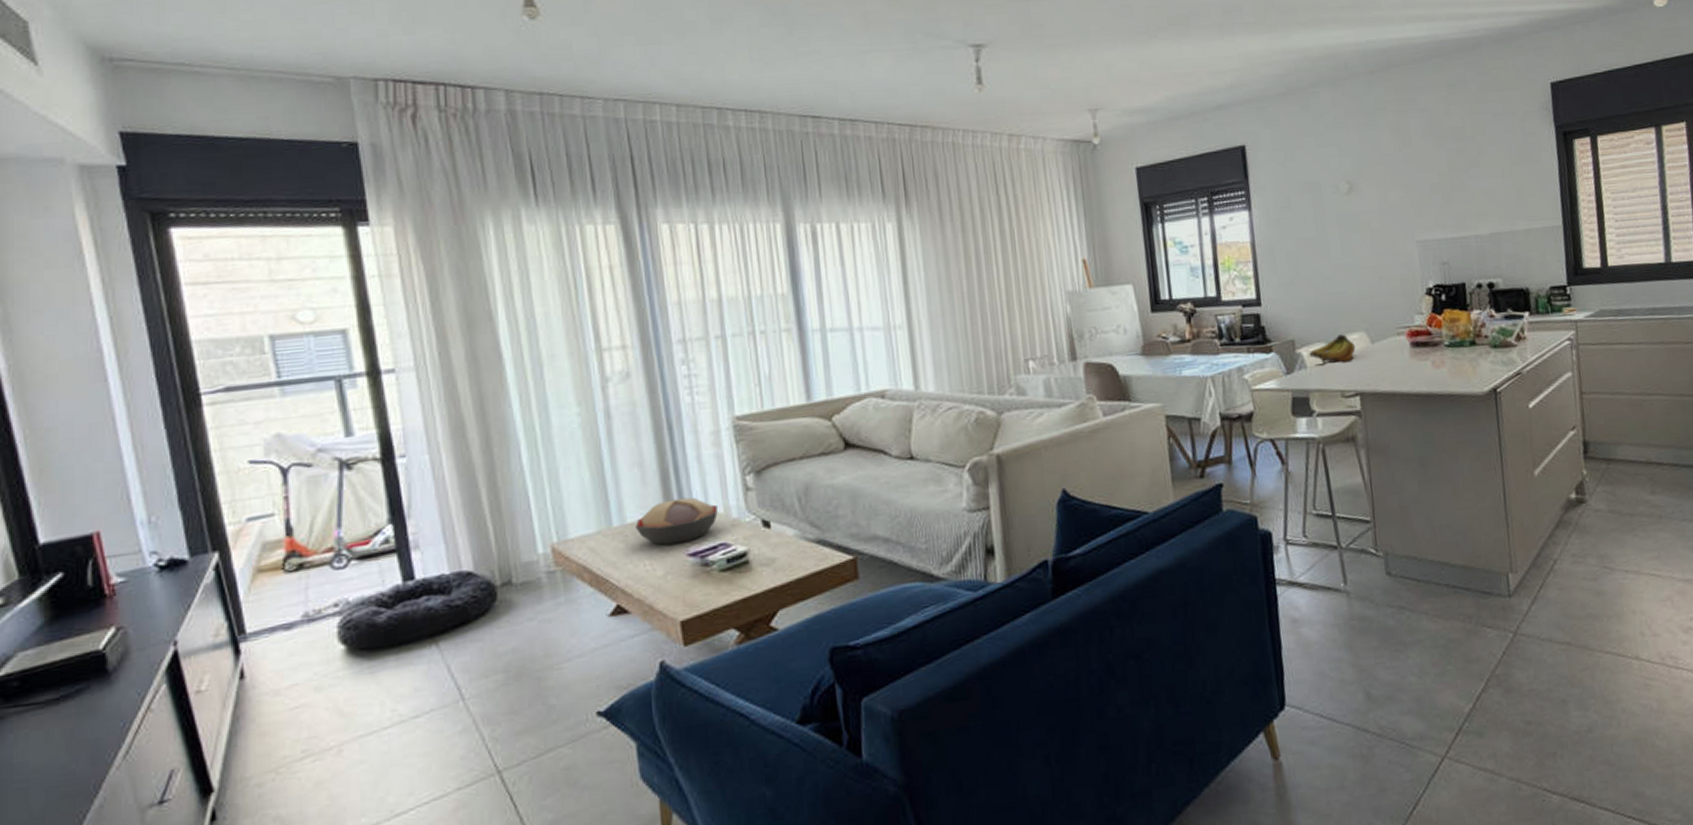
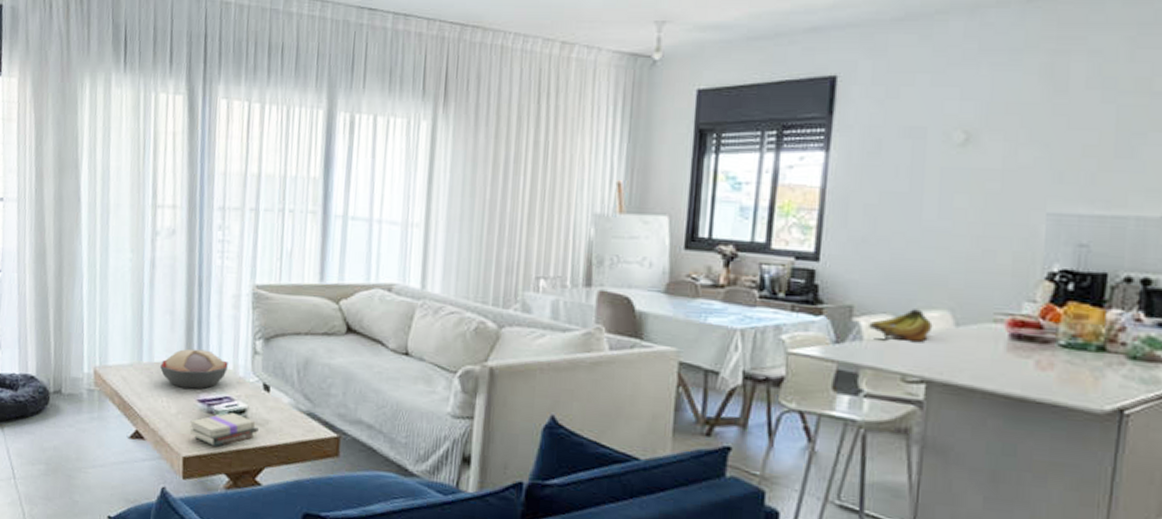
books: none [683,559,765,601] -> present [189,413,259,446]

